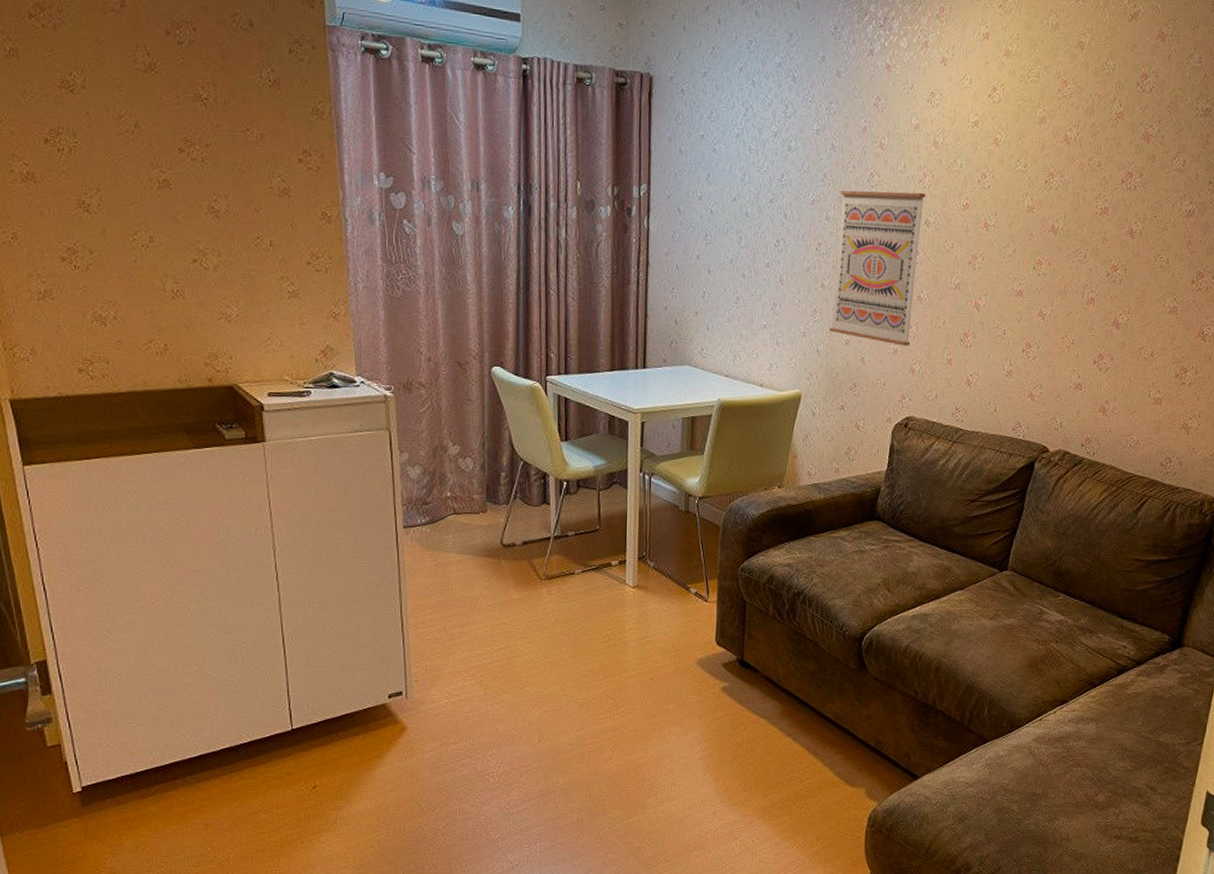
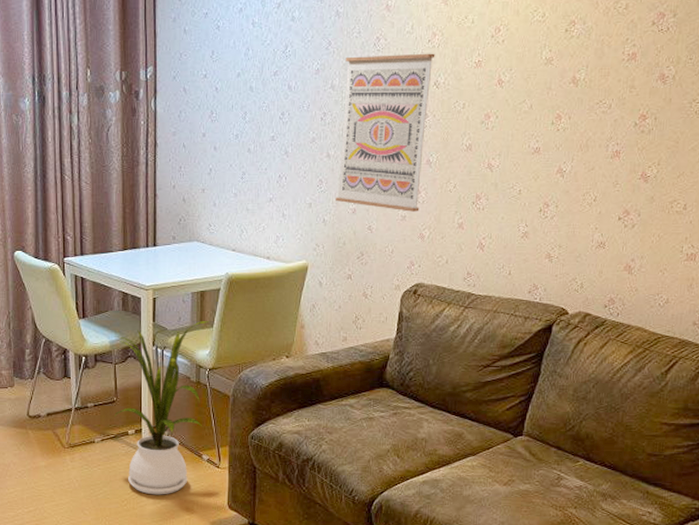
house plant: none [597,448,702,631] -> present [113,321,211,495]

